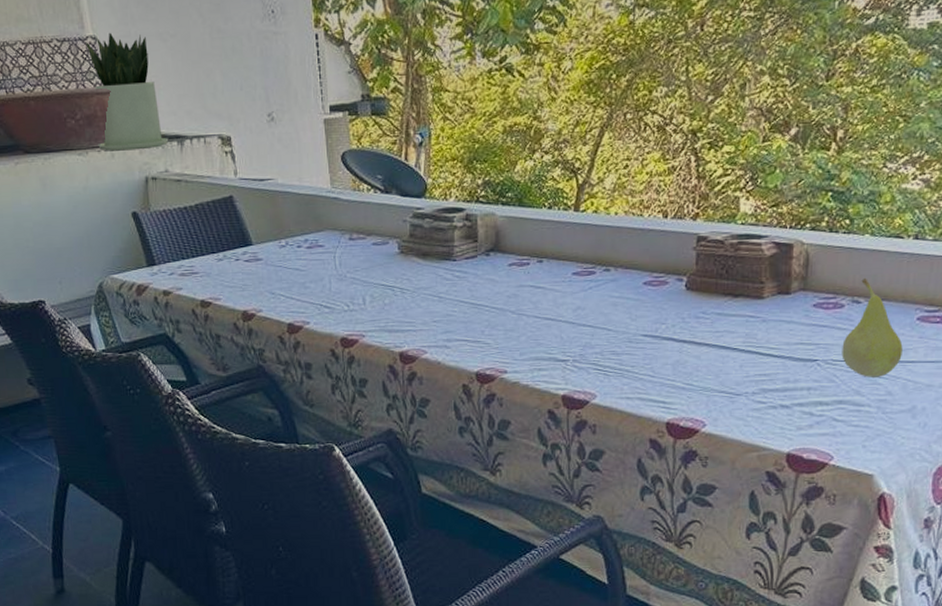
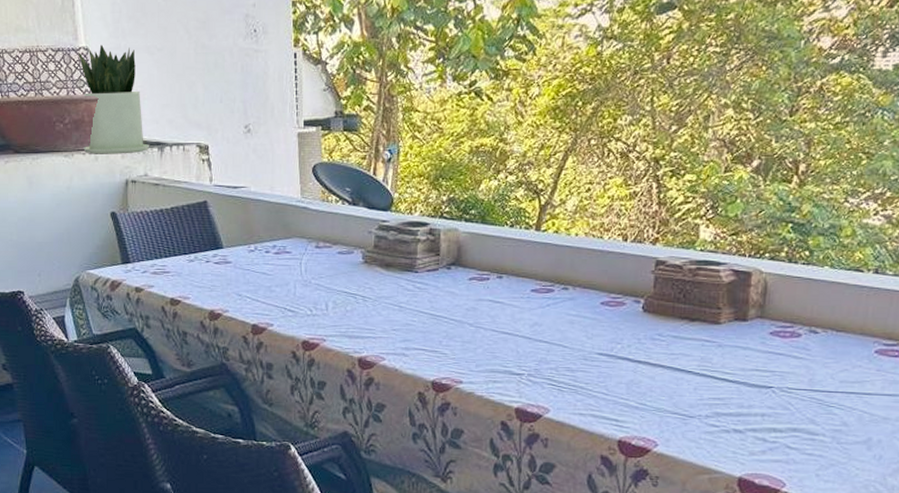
fruit: present [841,277,903,377] -> none [797,308,860,407]

